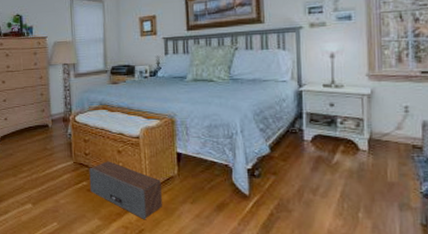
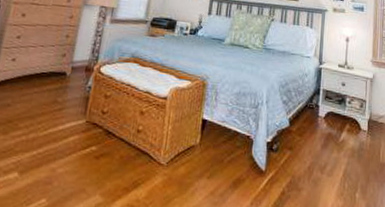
speaker: present [89,161,162,219] -> none [98,123,181,196]

